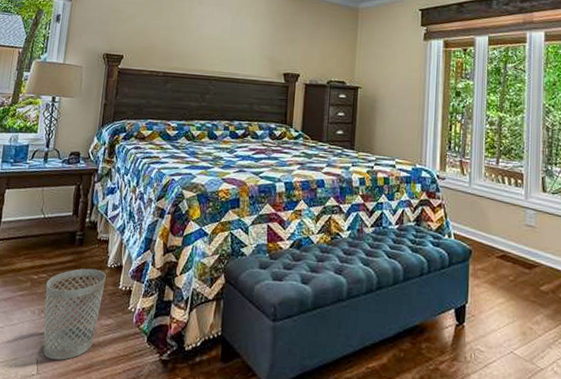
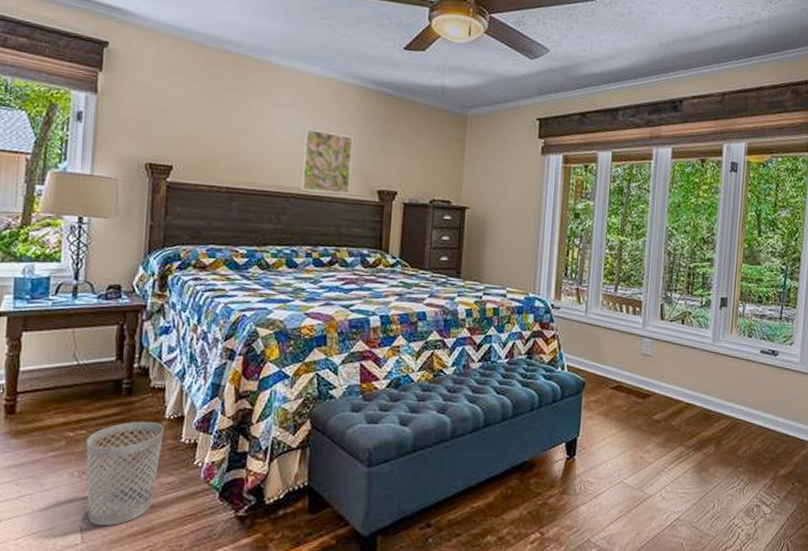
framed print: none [221,23,264,77] -> present [301,128,353,194]

